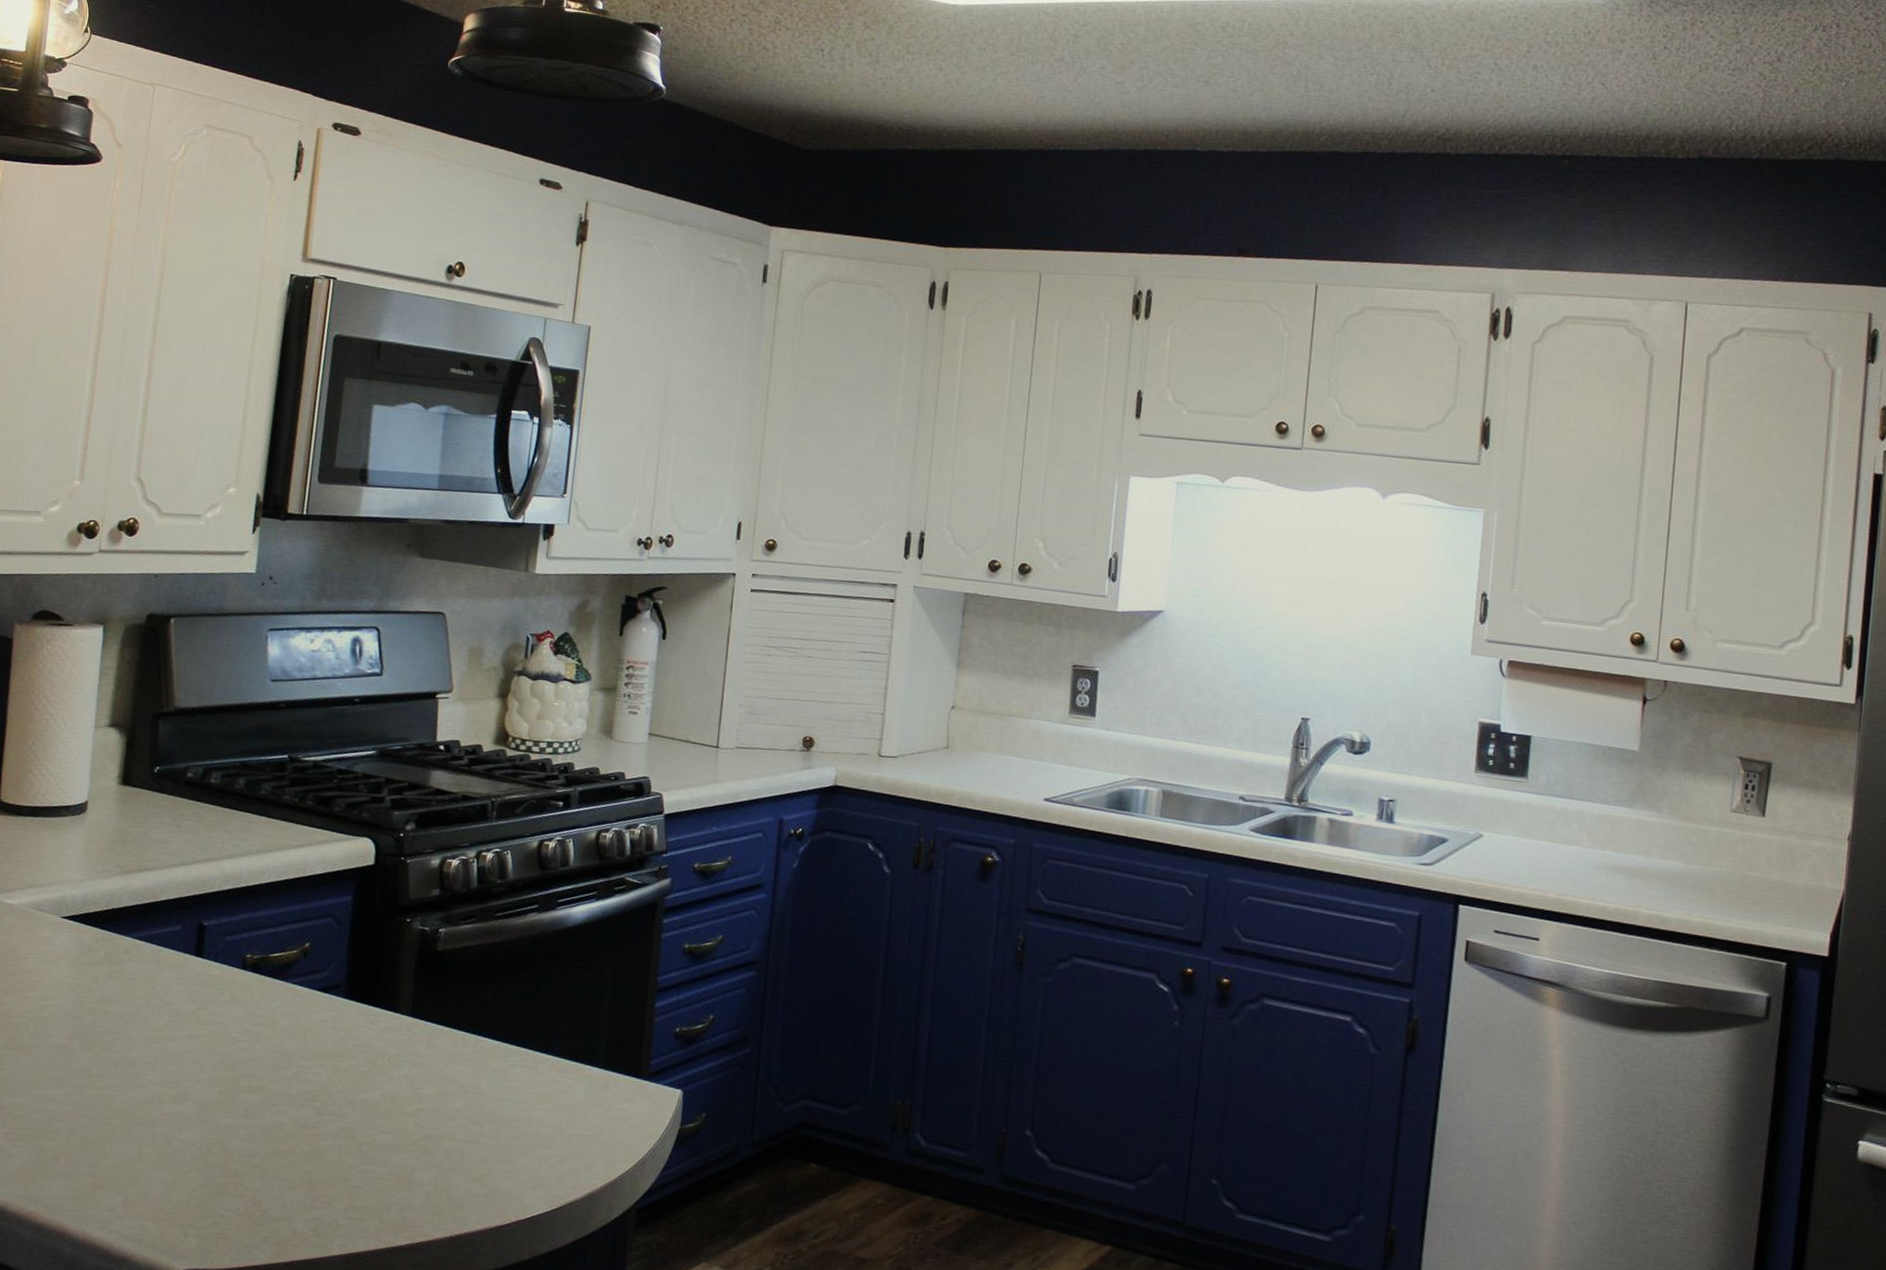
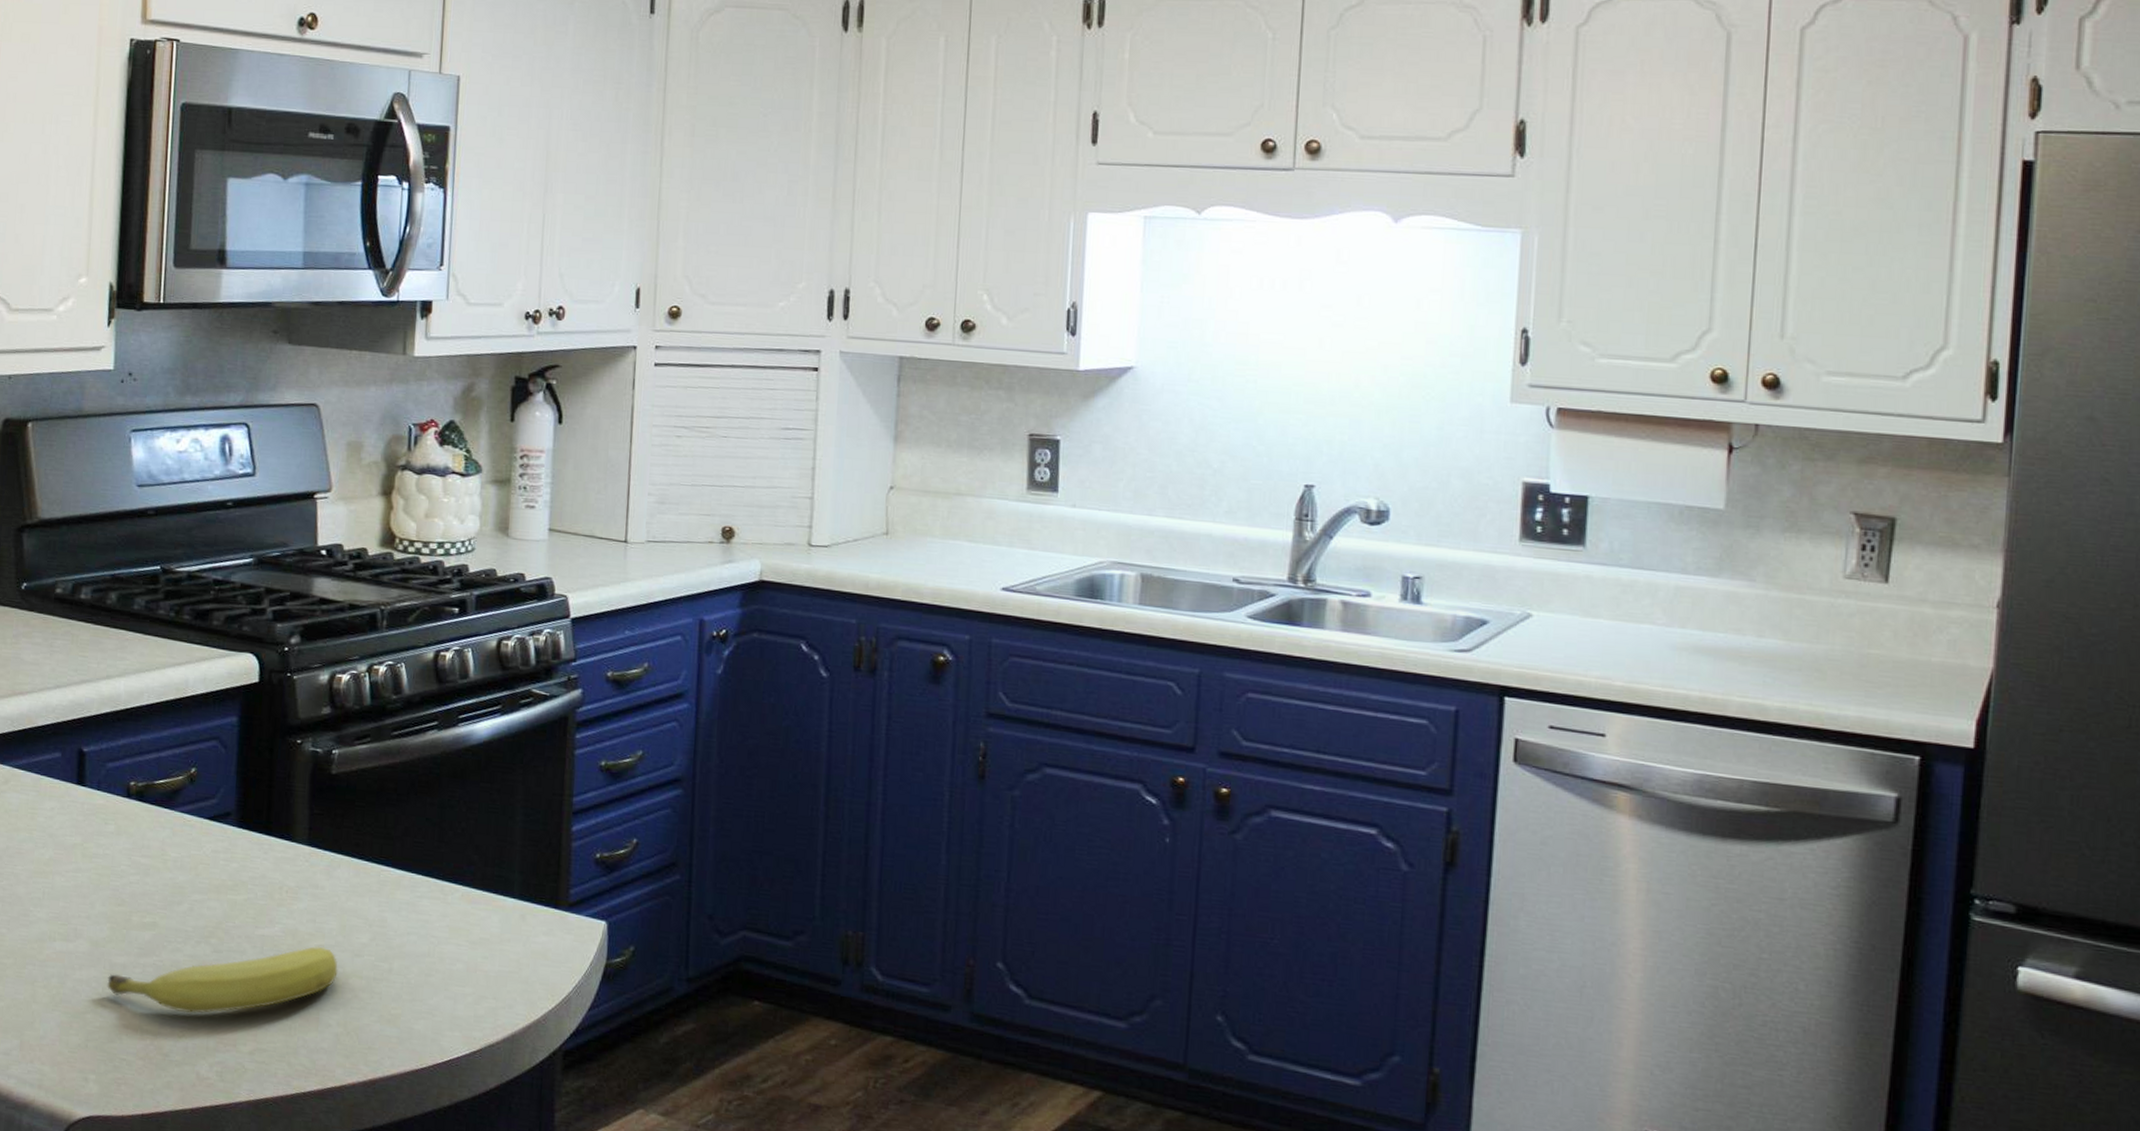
fruit: none [212,1110,433,1173] -> present [107,946,338,1014]

